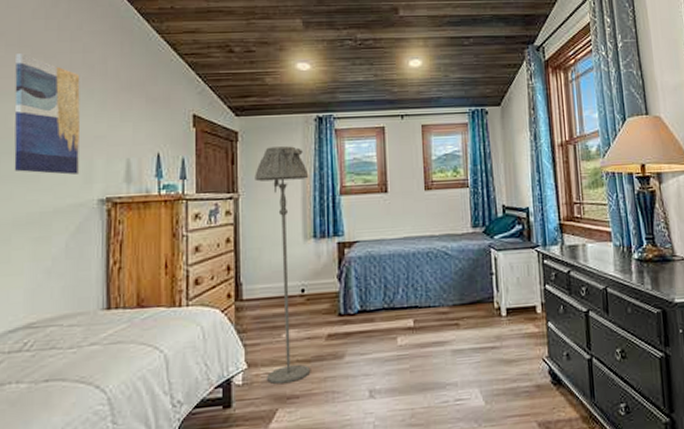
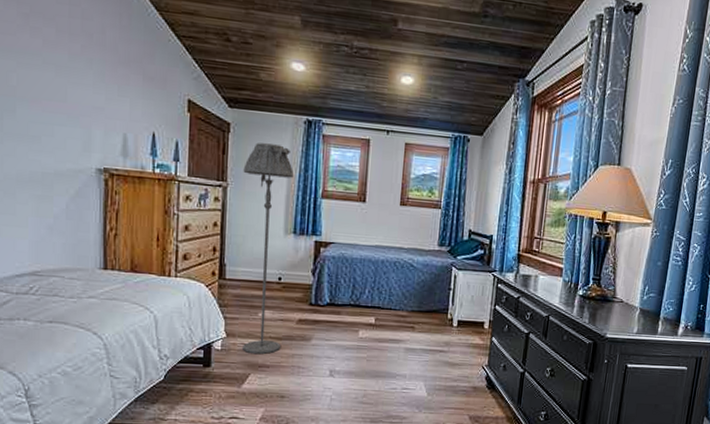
wall art: present [14,54,81,175] -> none [15,10,80,142]

